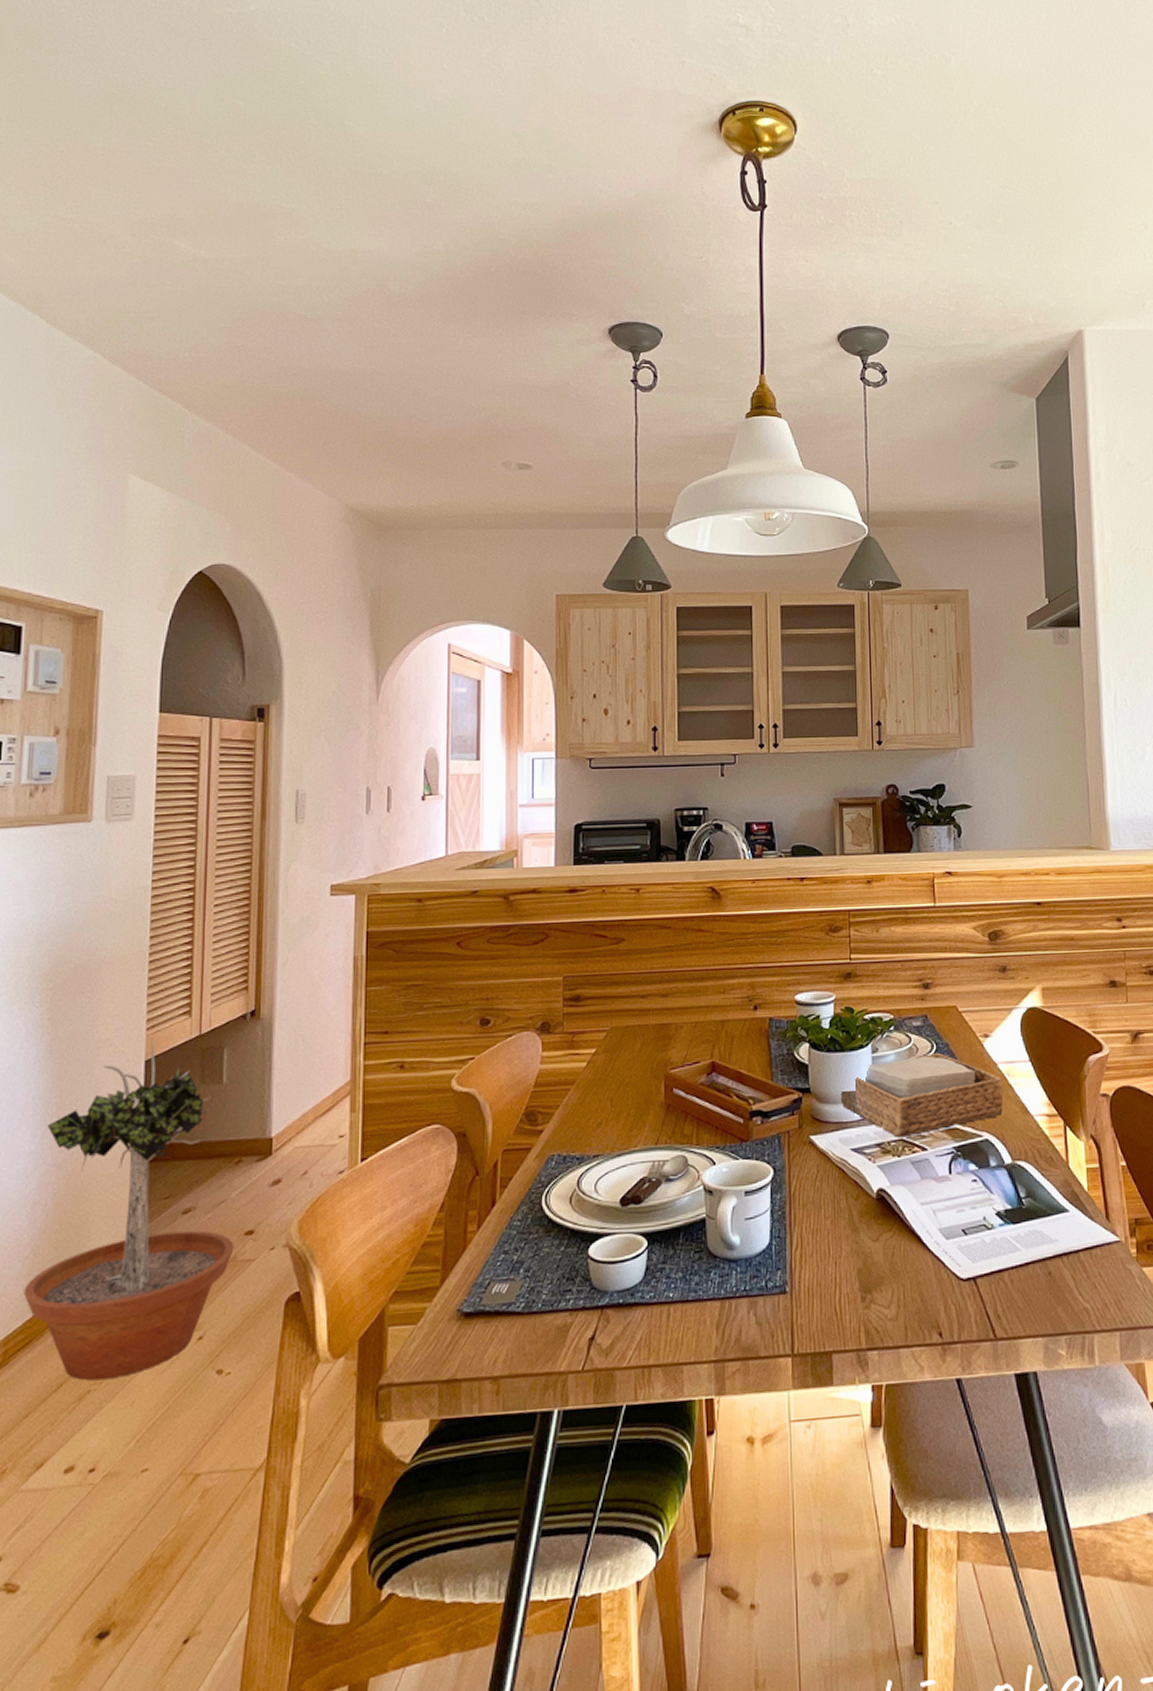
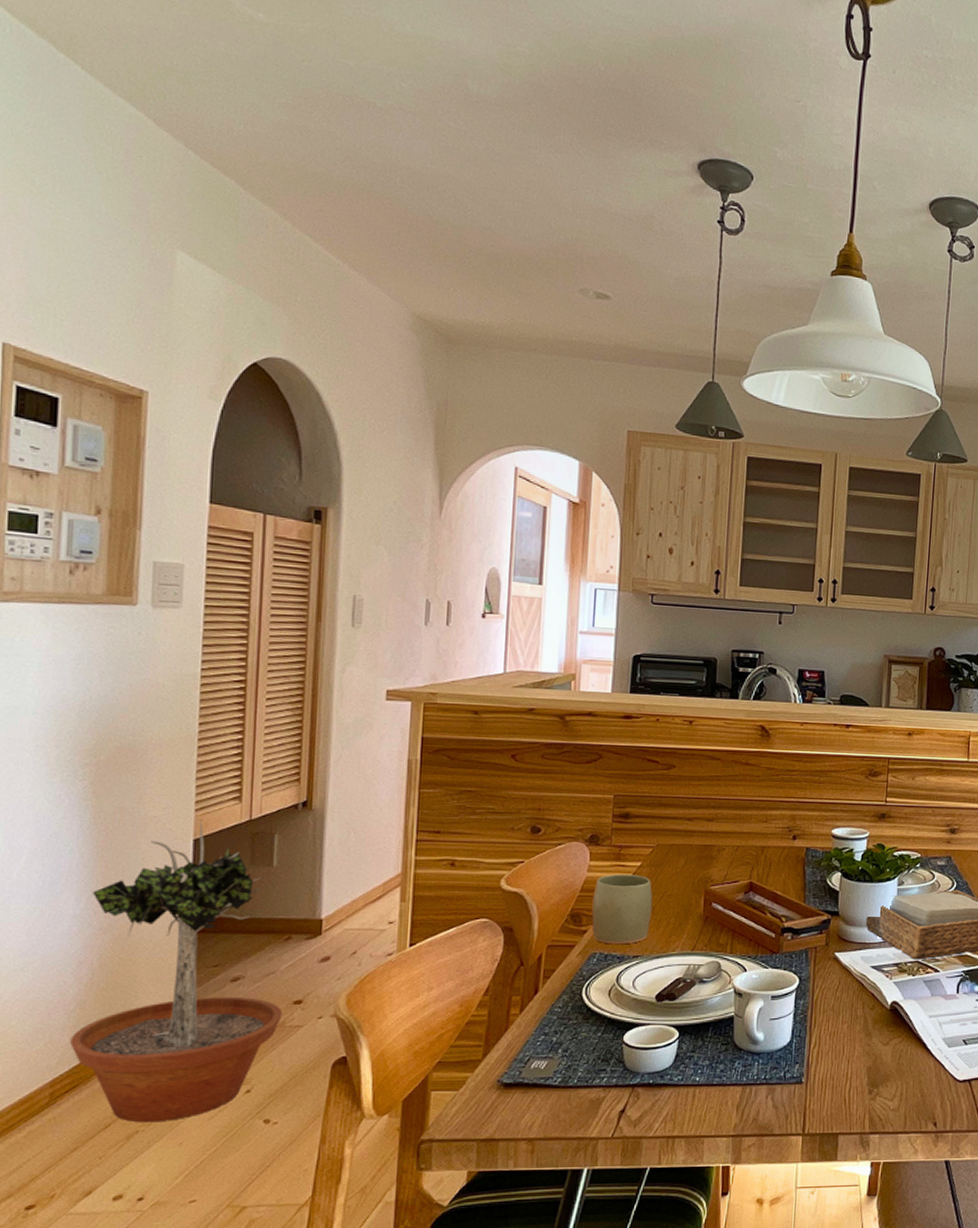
mug: none [547,1063,611,1144] -> present [591,874,653,945]

